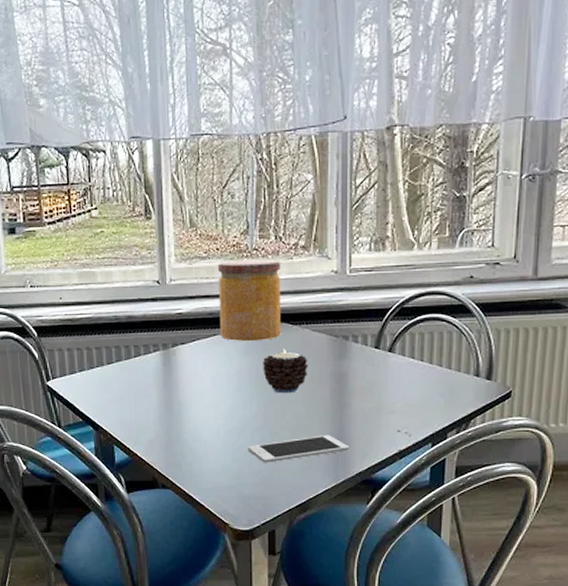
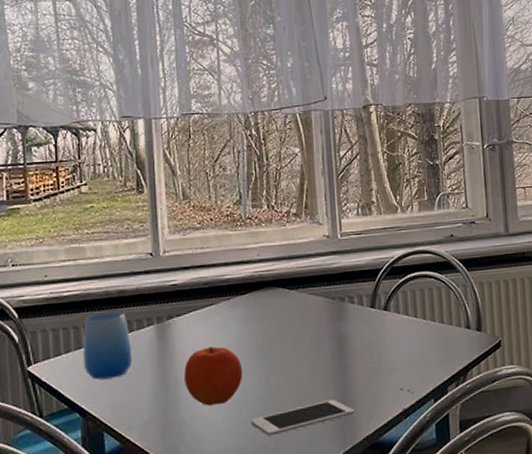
cup: none [95,336,140,398] -> present [82,311,133,380]
fruit: none [187,375,243,430] -> present [184,346,243,406]
jar: present [217,259,280,341] -> none [211,227,278,310]
candle: present [263,348,308,394] -> none [262,314,308,360]

